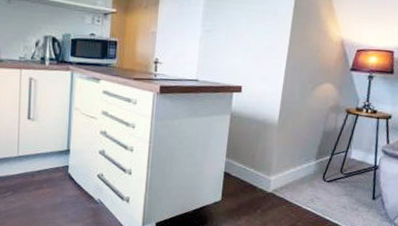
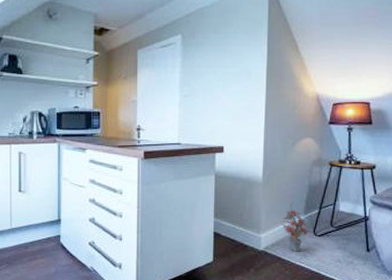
potted plant: none [291,146,323,196] -> present [280,201,313,252]

